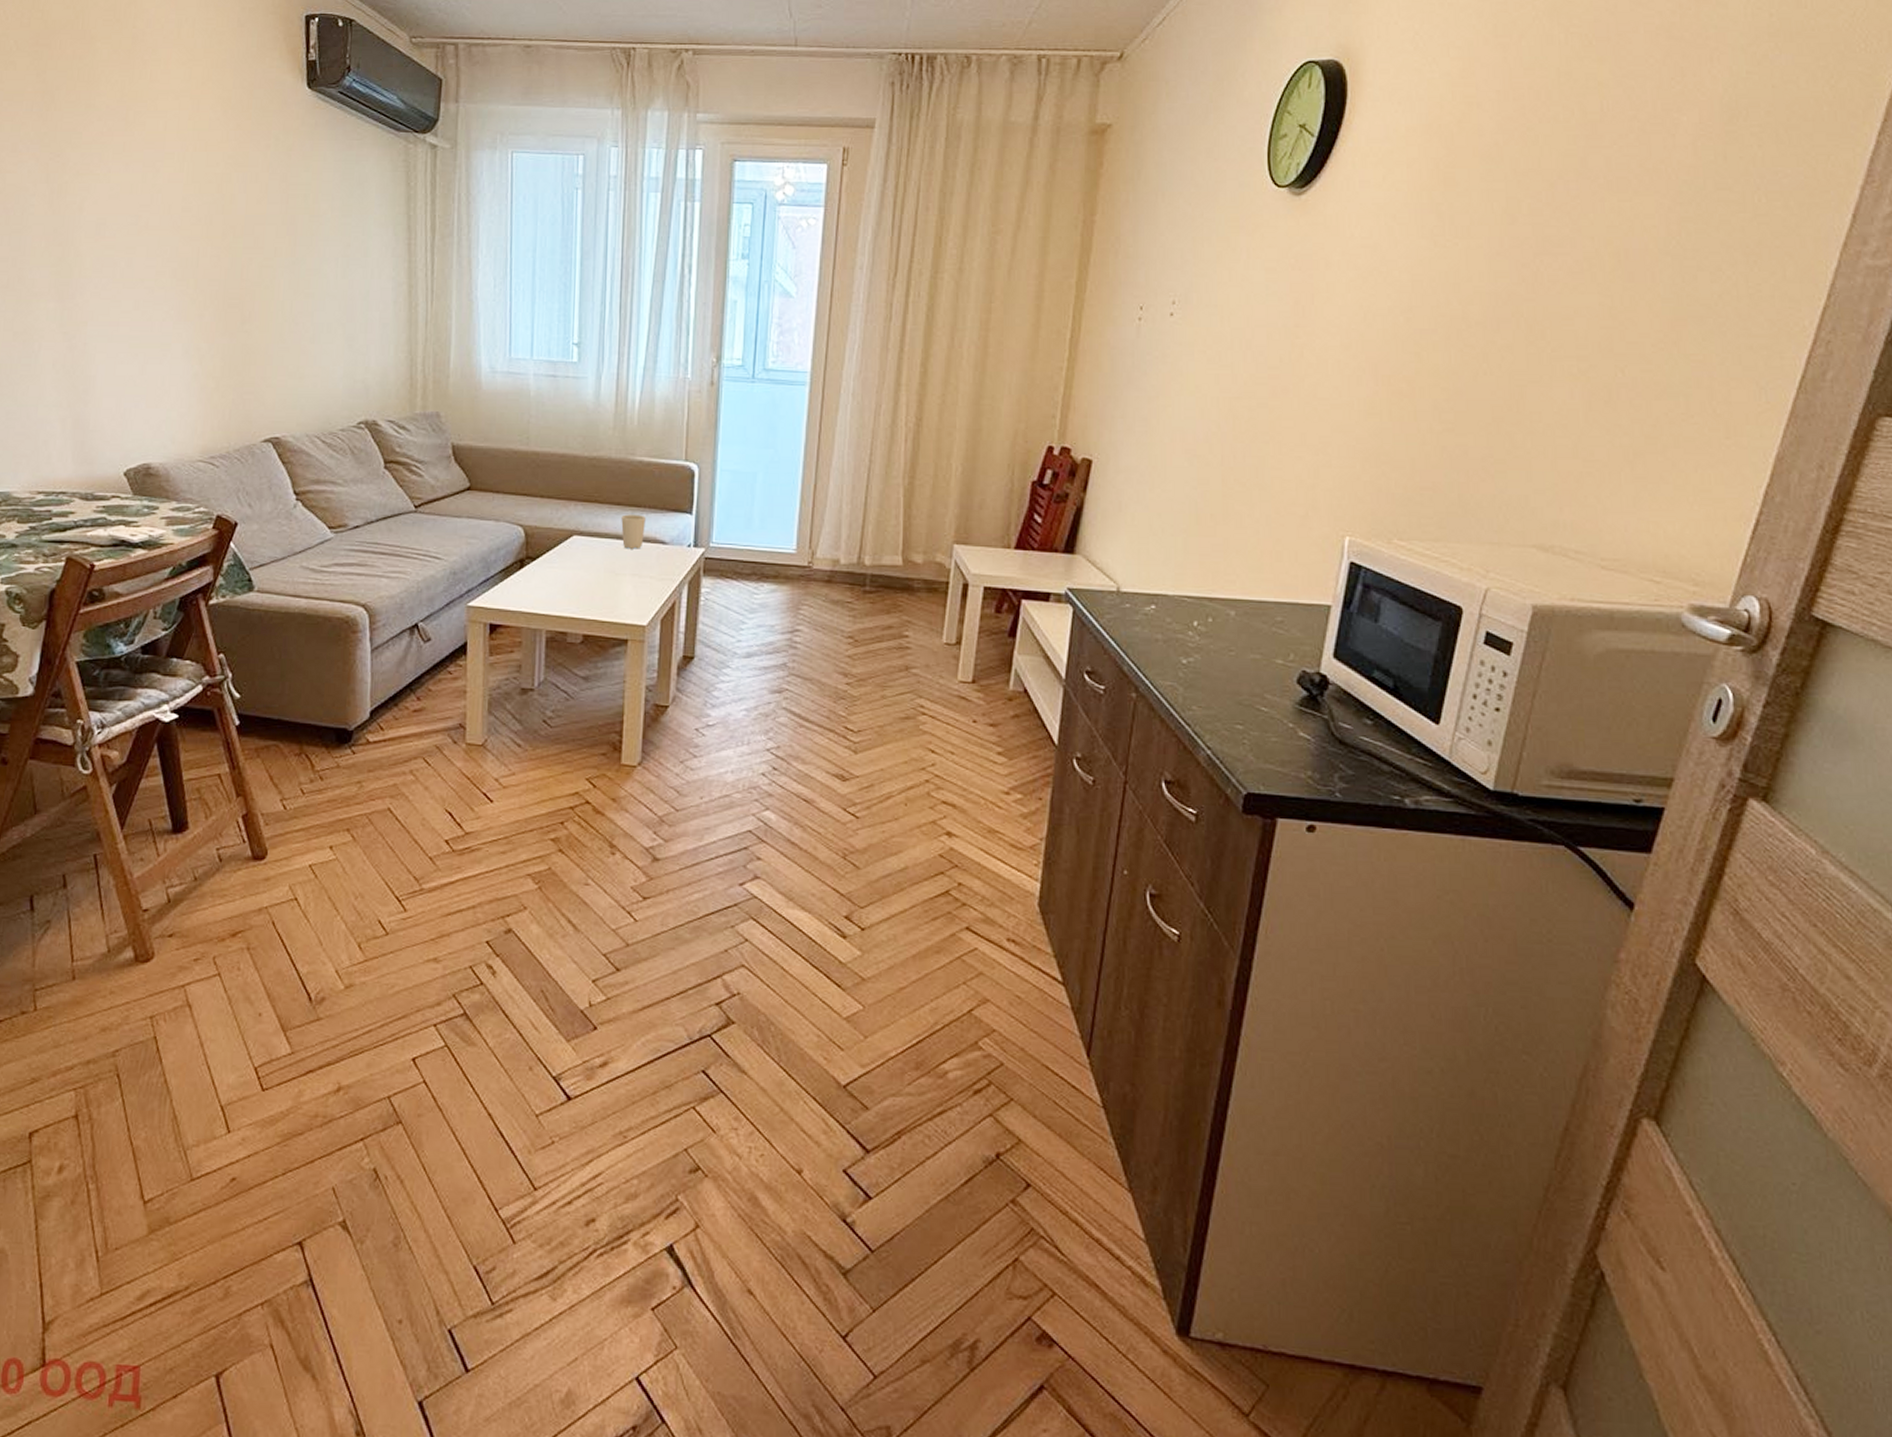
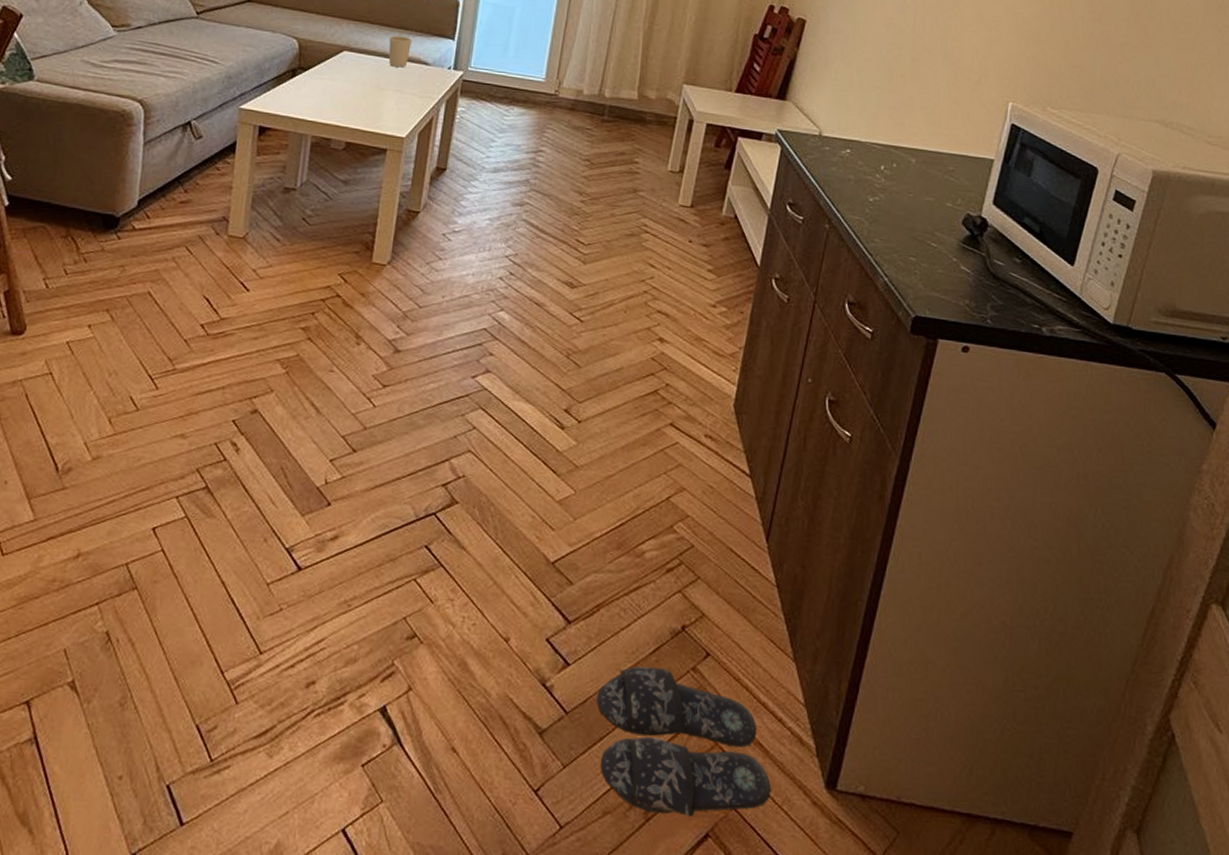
slippers: none [905,1198,1112,1367] -> present [596,666,771,818]

